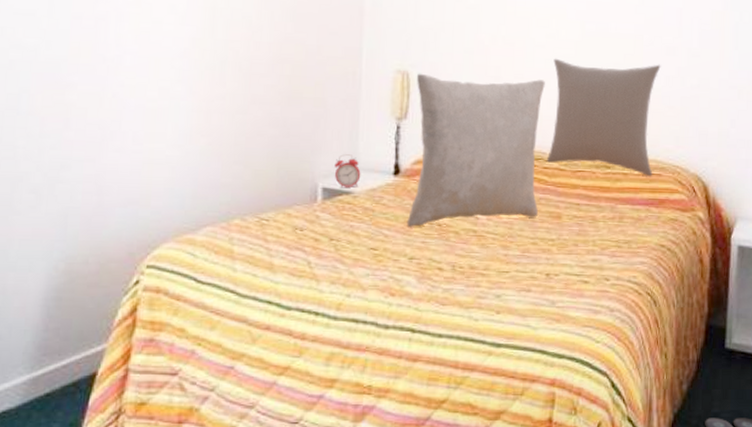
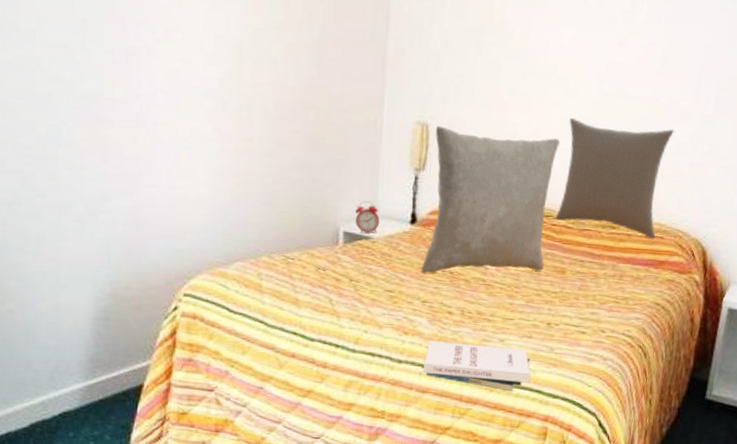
books: none [413,301,532,354] -> present [423,340,531,392]

